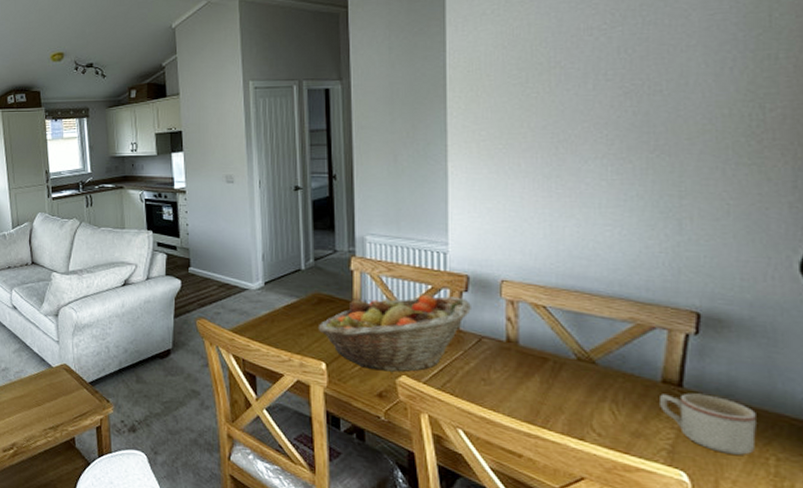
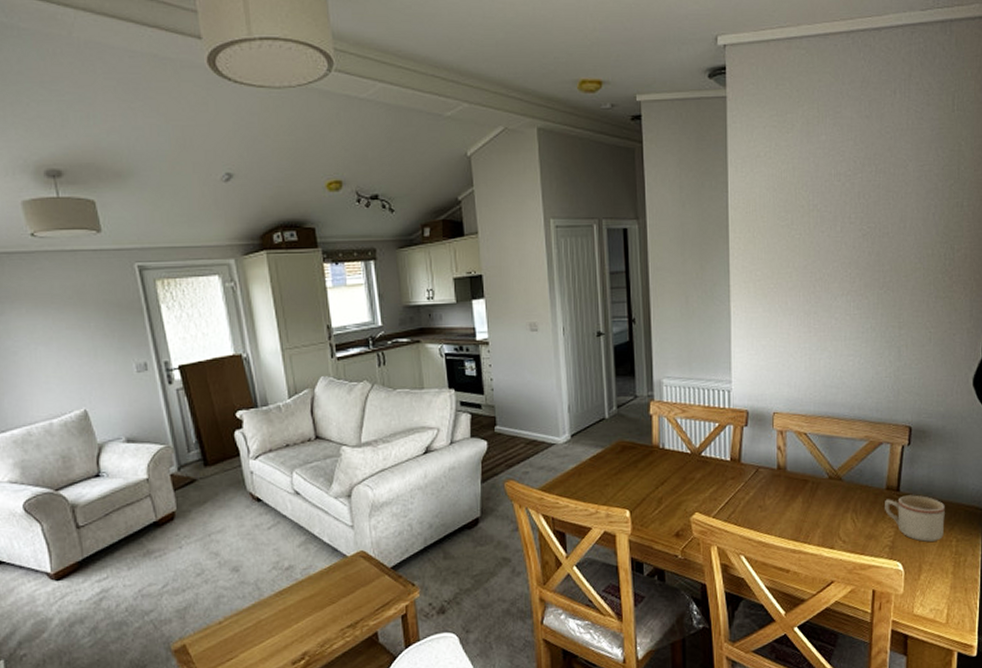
fruit basket: present [318,294,473,372] -> none [621,432,751,511]

